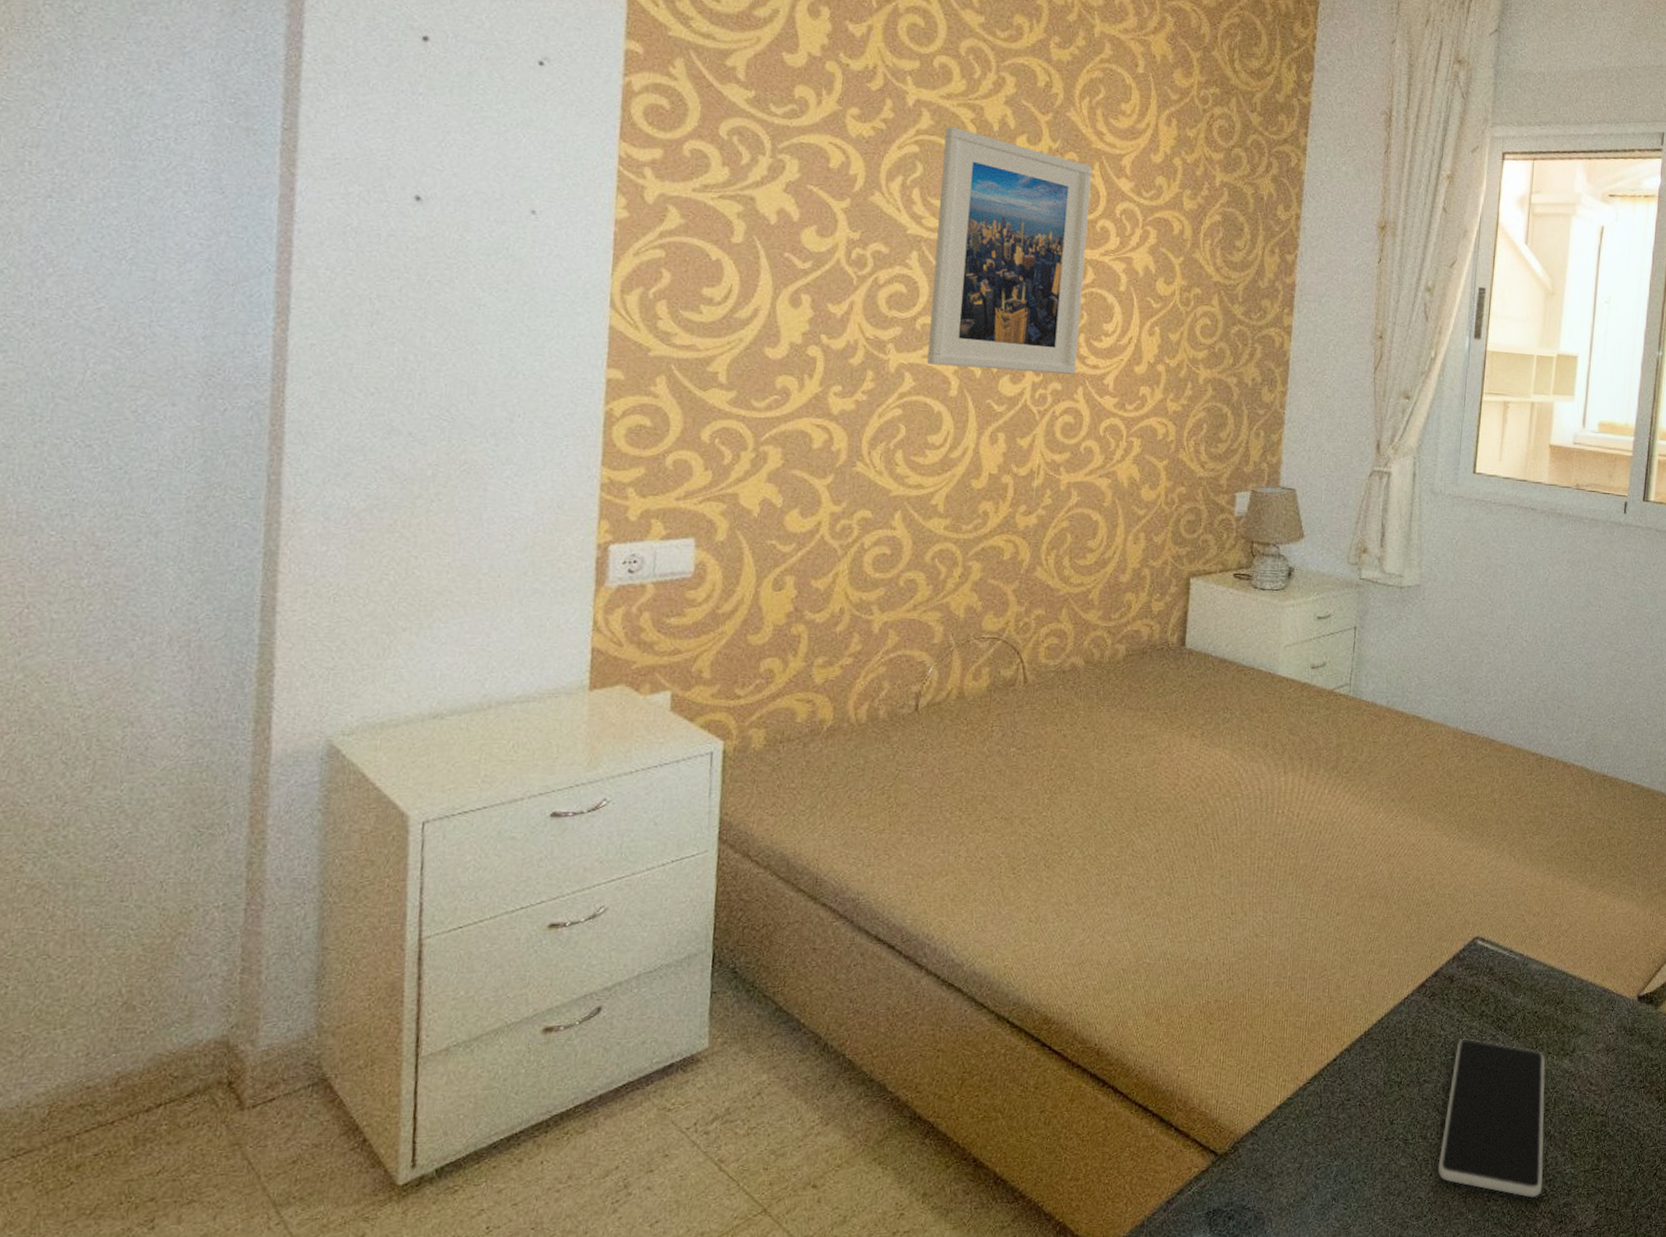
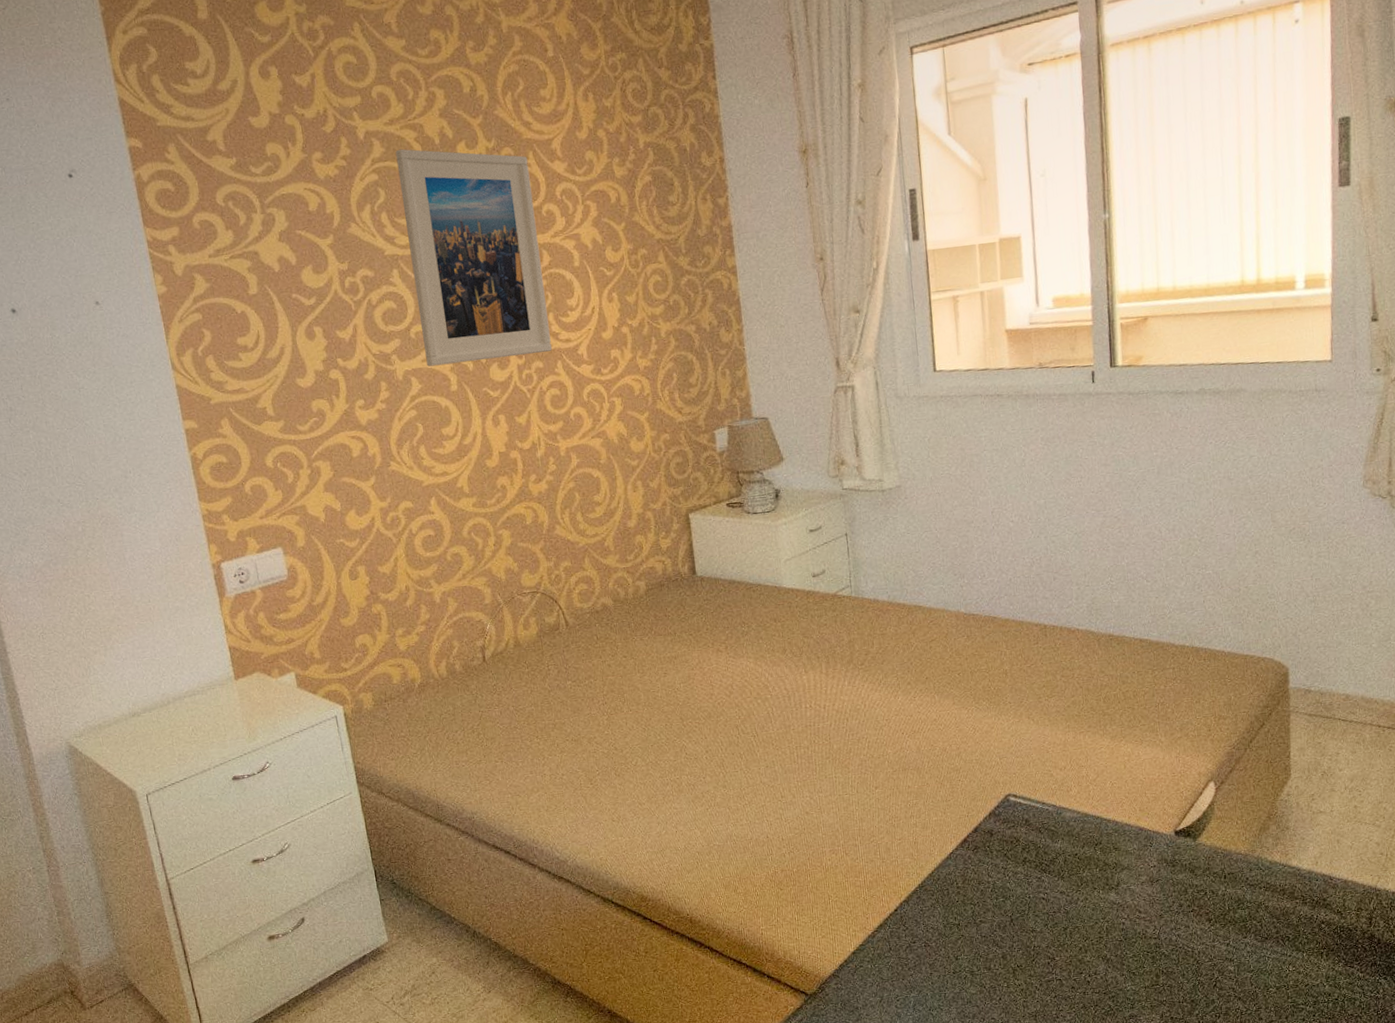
smartphone: present [1437,1038,1546,1198] -> none [1004,882,1107,1013]

